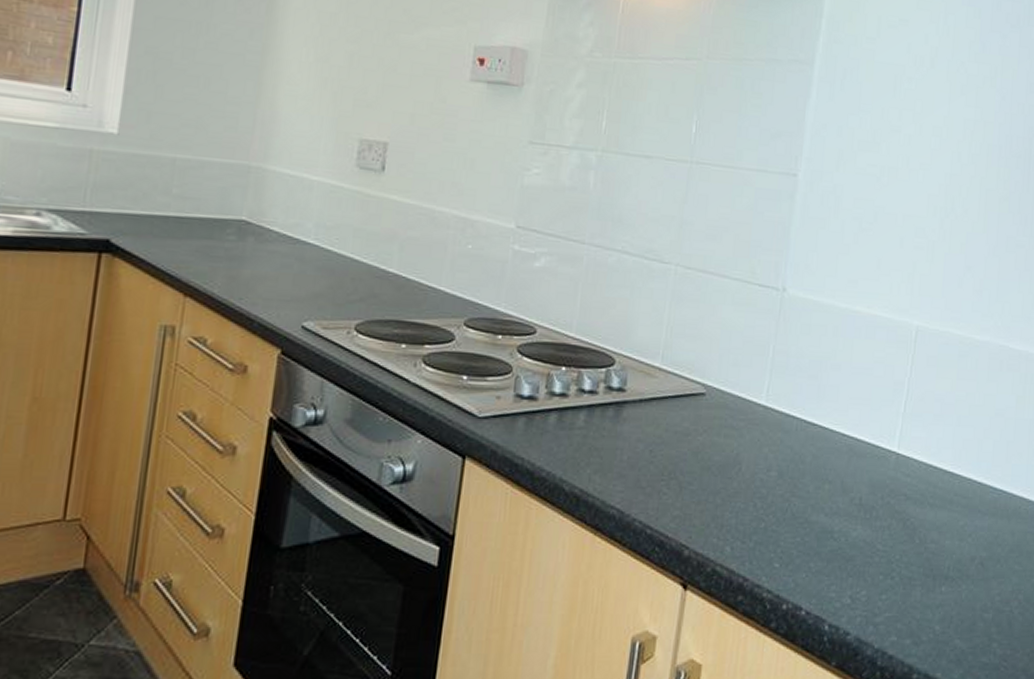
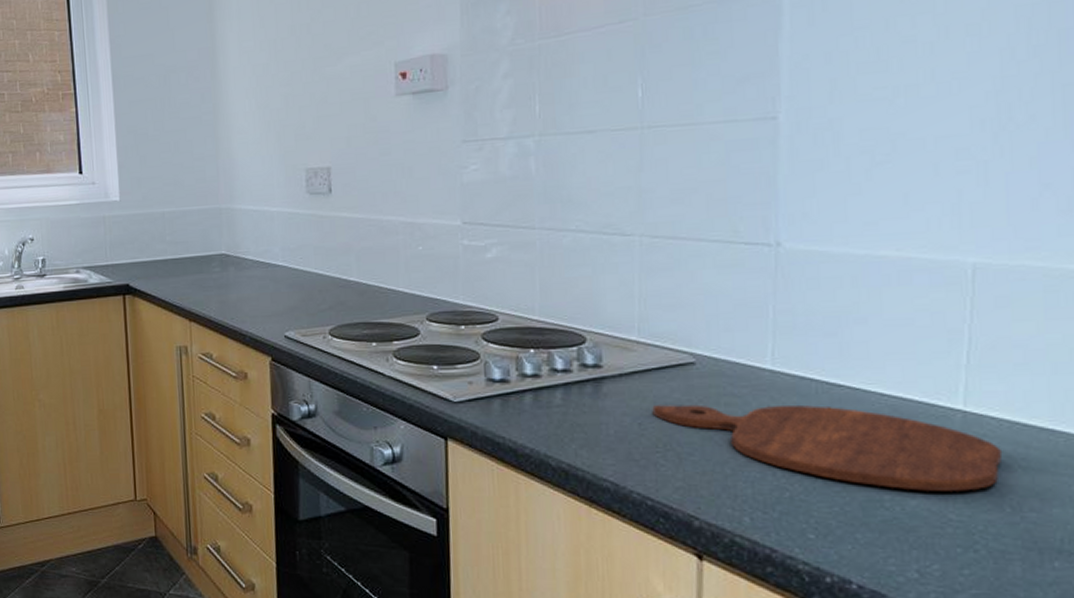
cutting board: none [663,433,919,524] -> present [652,404,1003,491]

